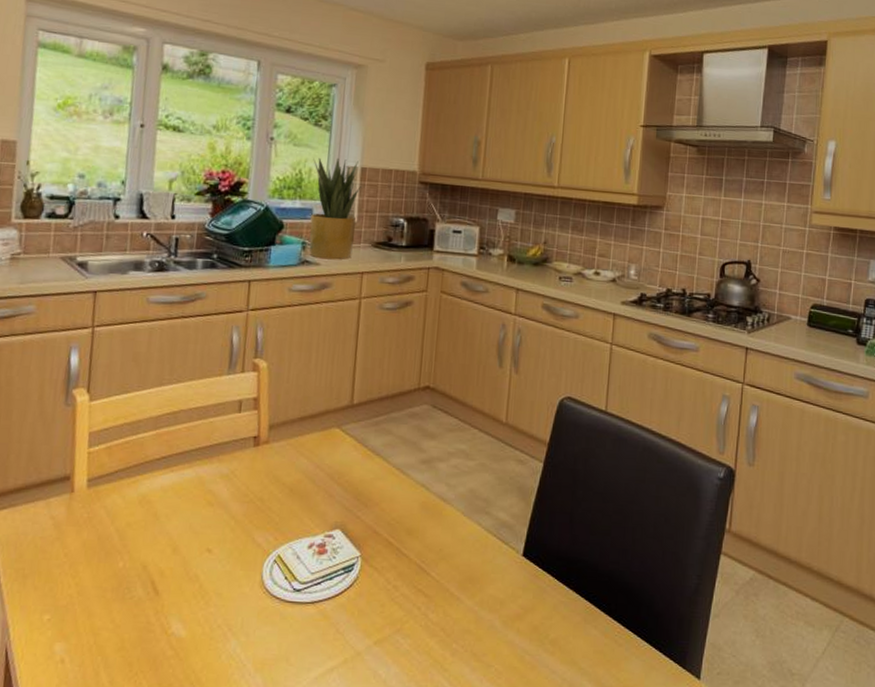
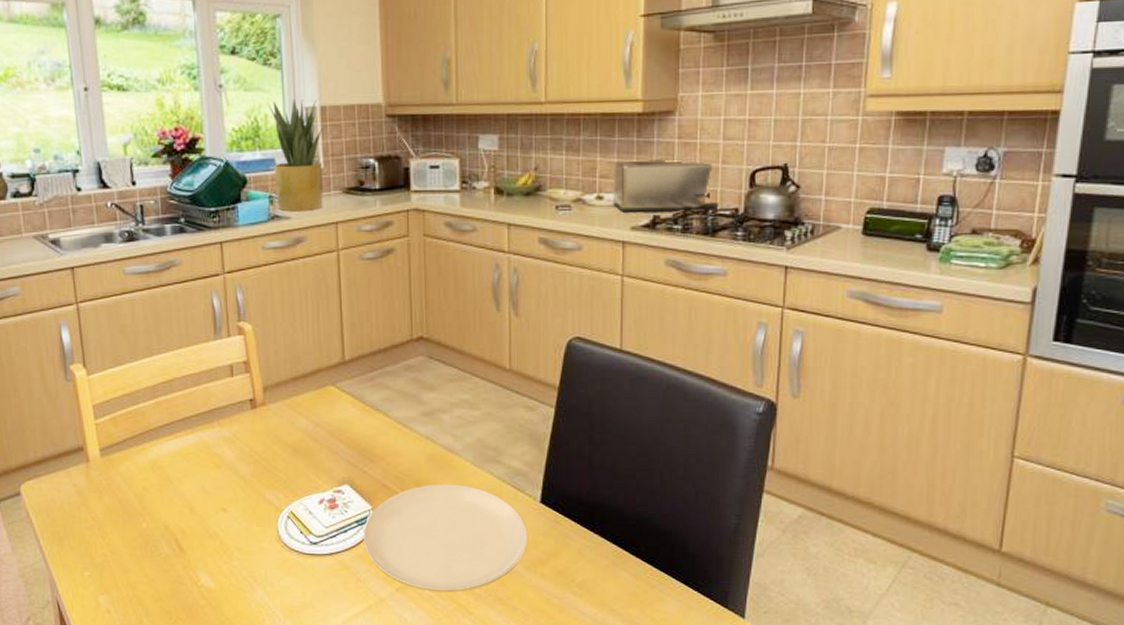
plate: none [347,532,508,647] -> present [363,484,528,593]
toaster: none [608,243,695,295] -> present [613,159,719,212]

